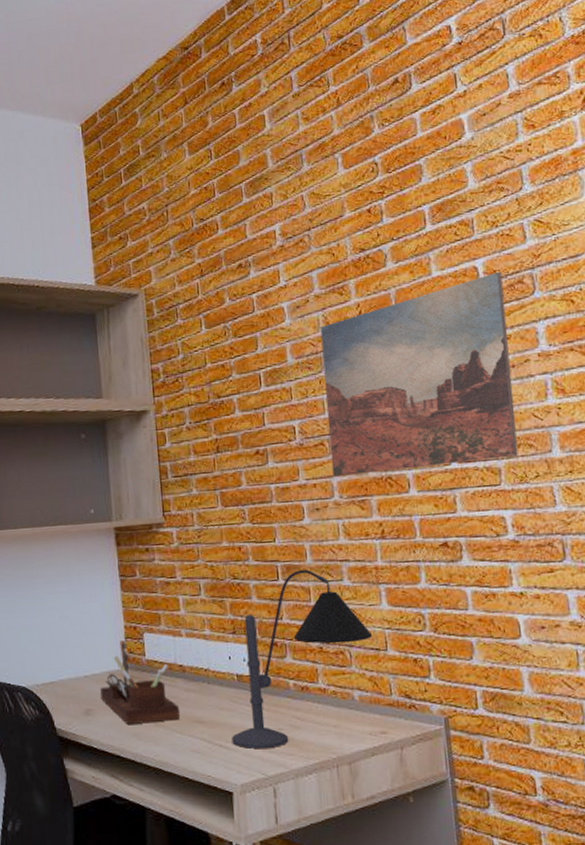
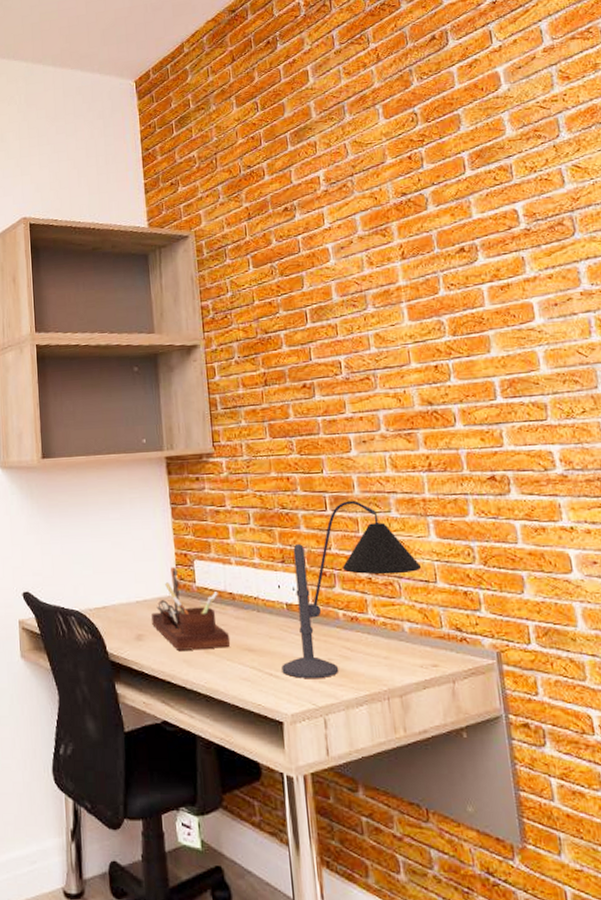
wall art: present [320,271,519,477] -> none [364,214,564,410]

